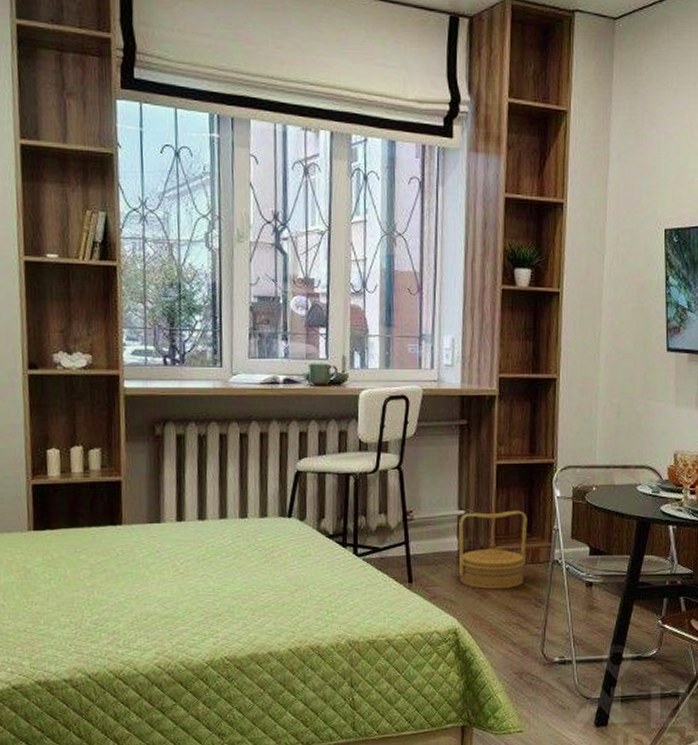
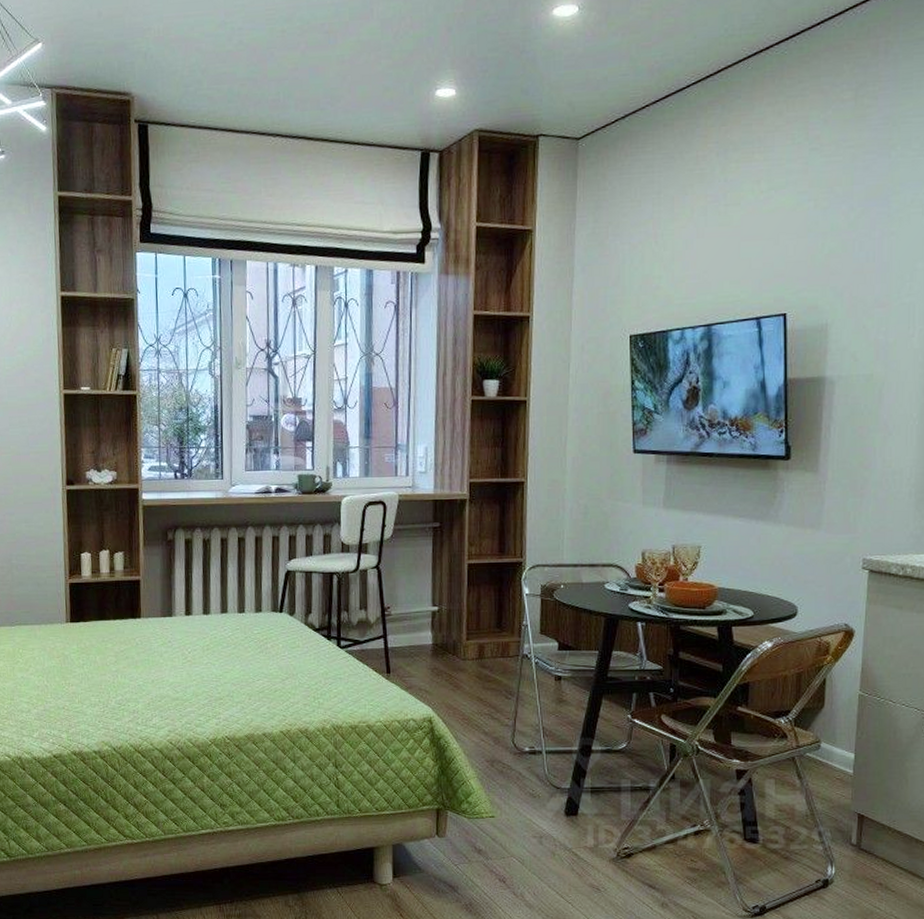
basket: present [458,510,528,590] -> none [432,607,498,682]

